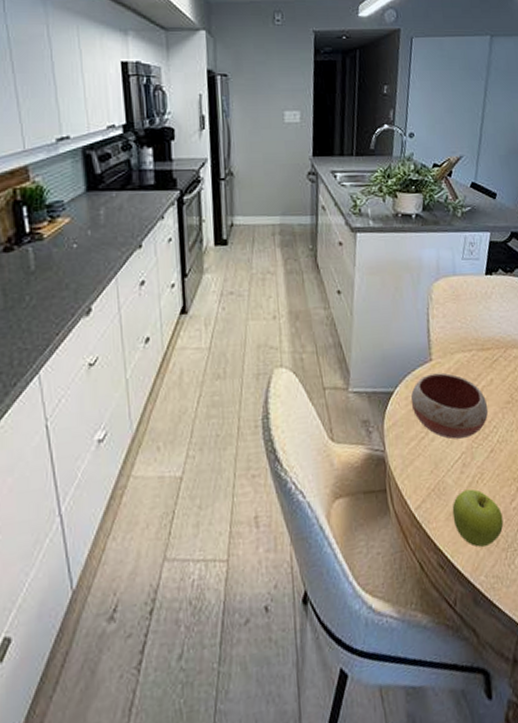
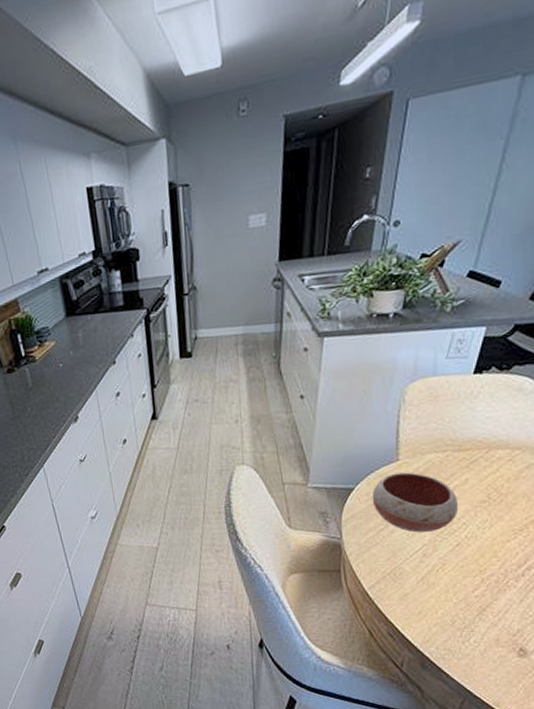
fruit: present [452,489,504,547] -> none [407,576,462,625]

